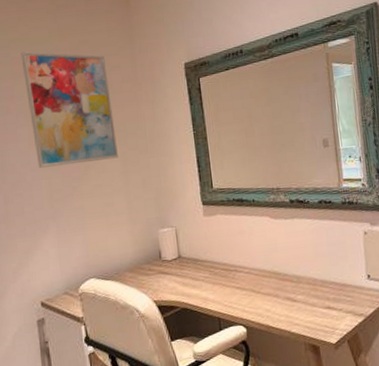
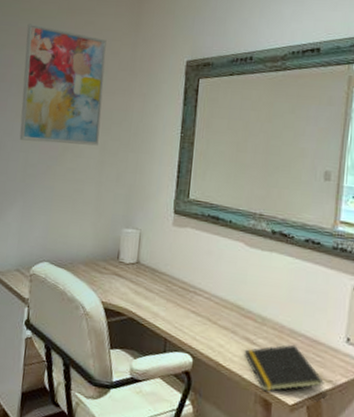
notepad: none [288,292,357,339] -> present [244,344,324,392]

